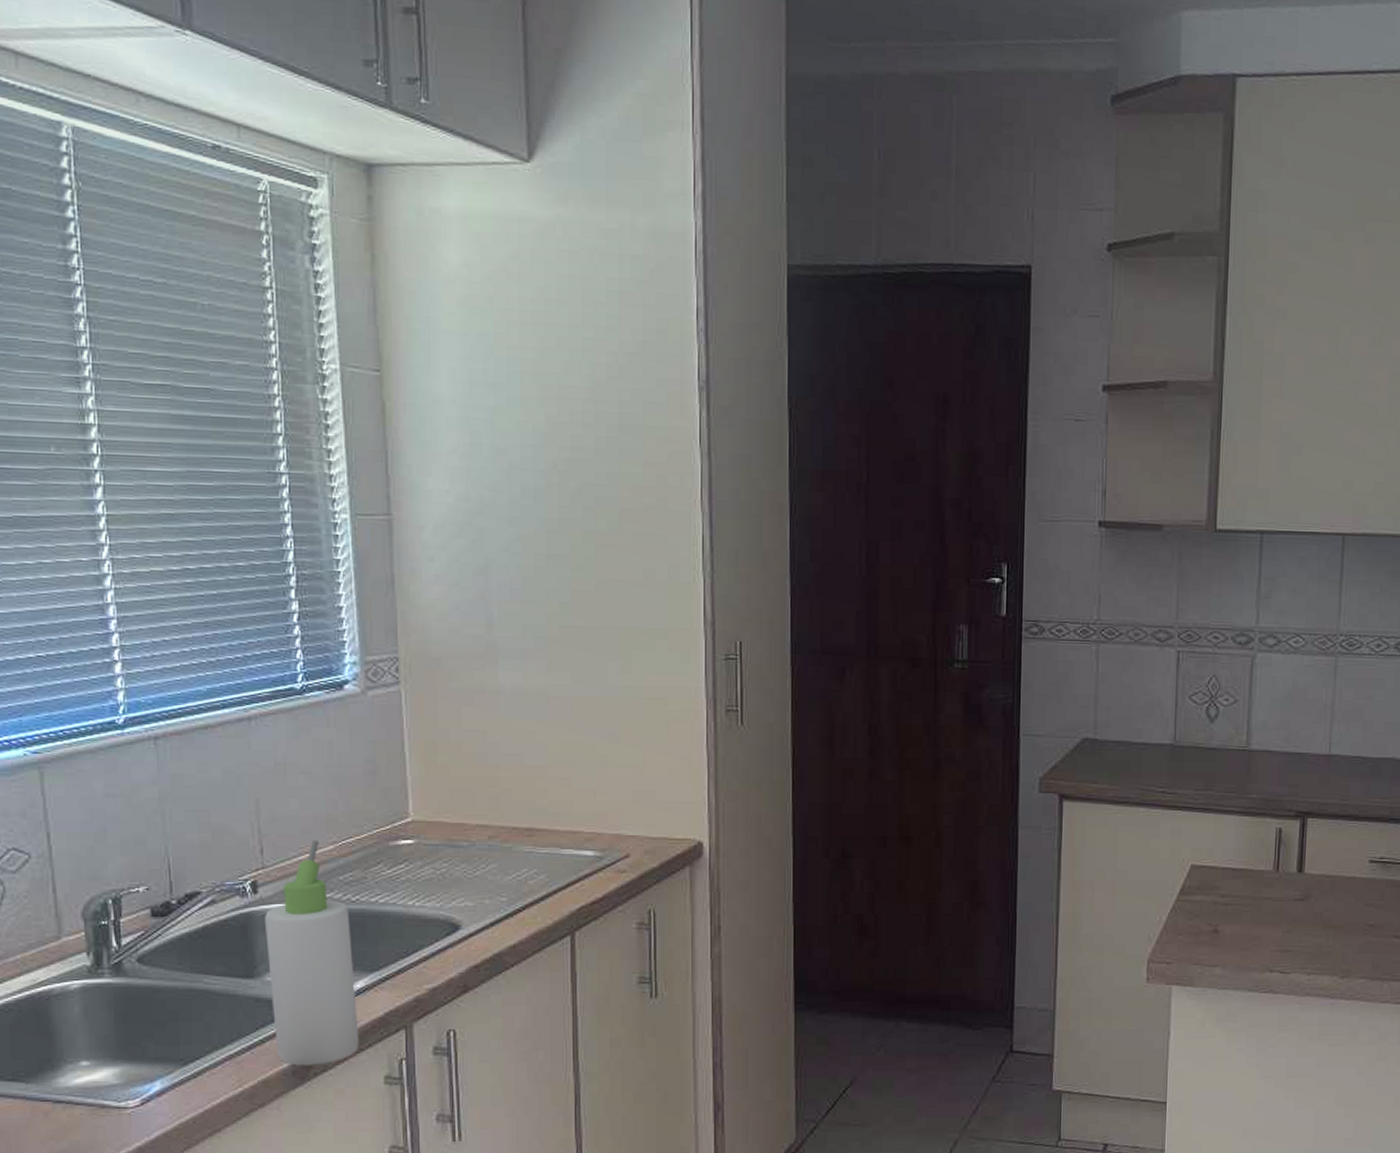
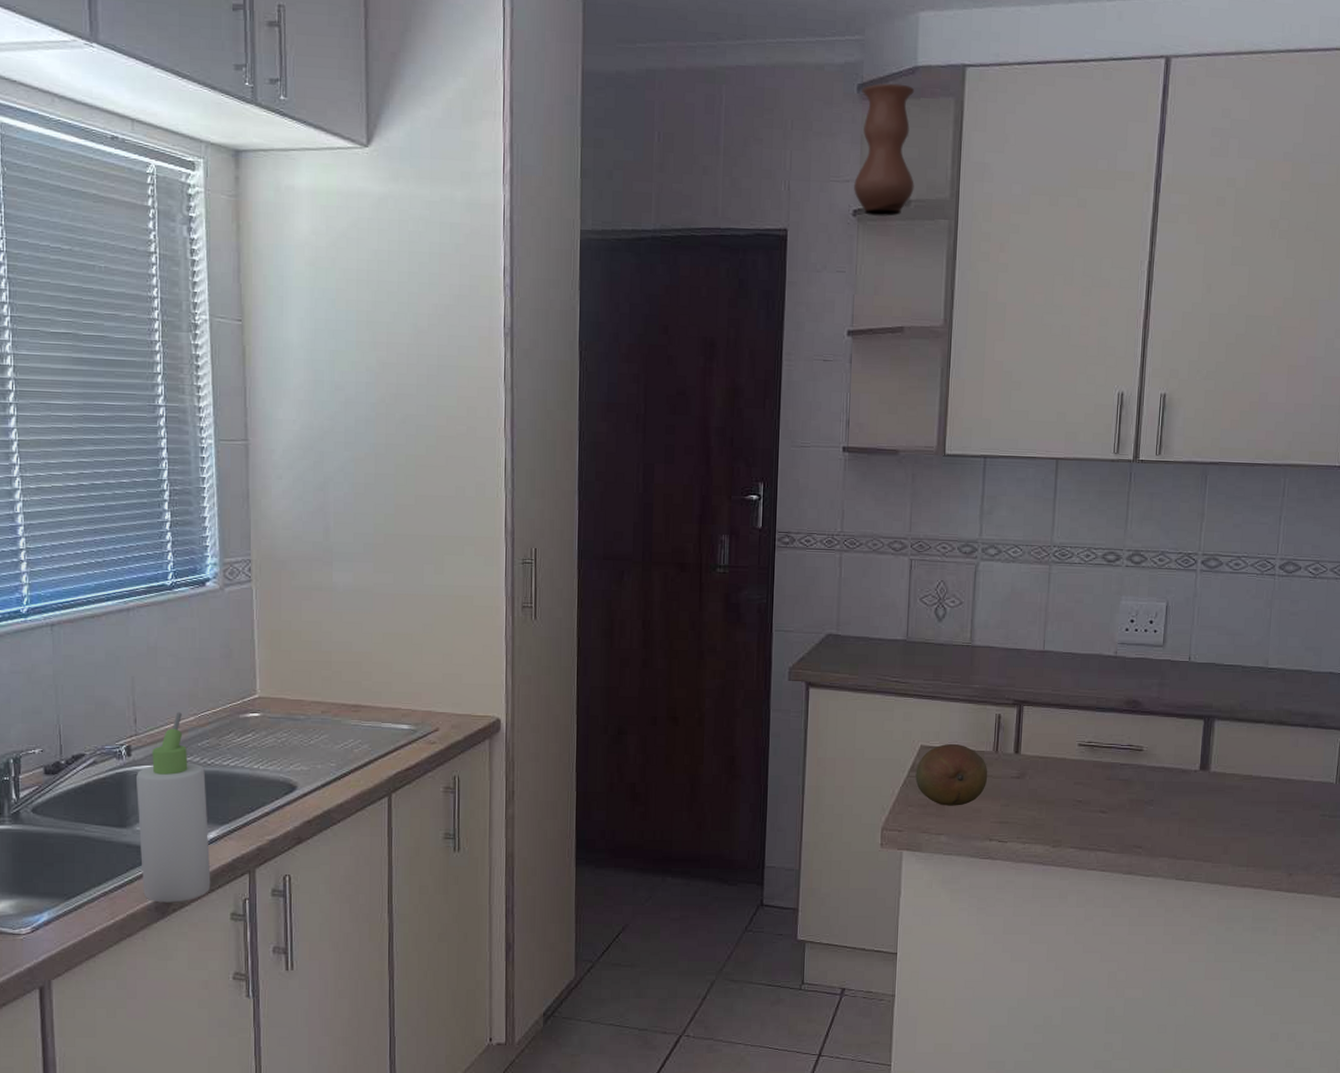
vase: none [1108,94,1178,252] -> present [854,83,915,217]
fruit: none [1185,862,1268,934] -> present [915,743,988,806]

